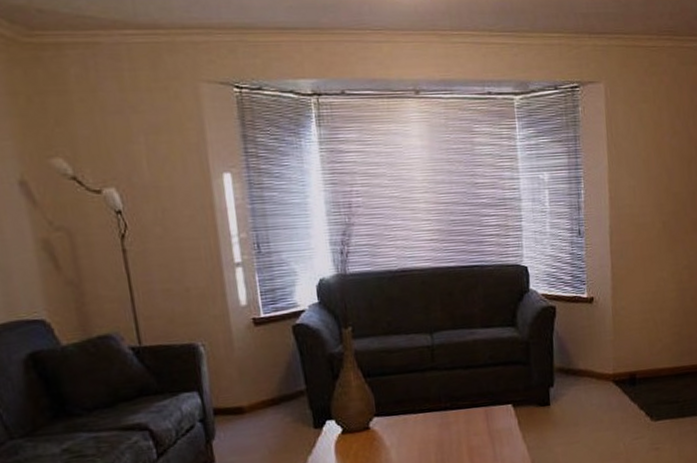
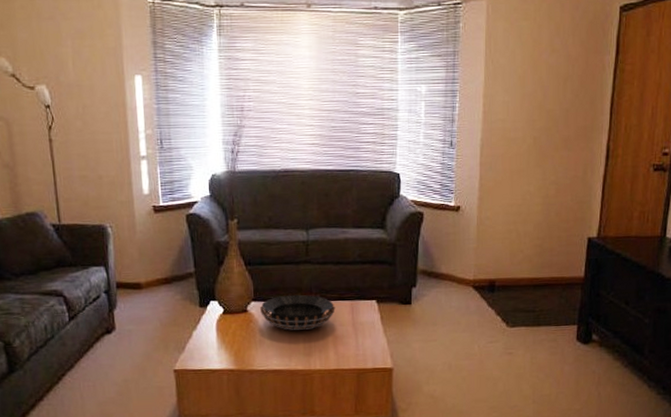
decorative bowl: none [384,404,469,446] -> present [260,294,336,330]

